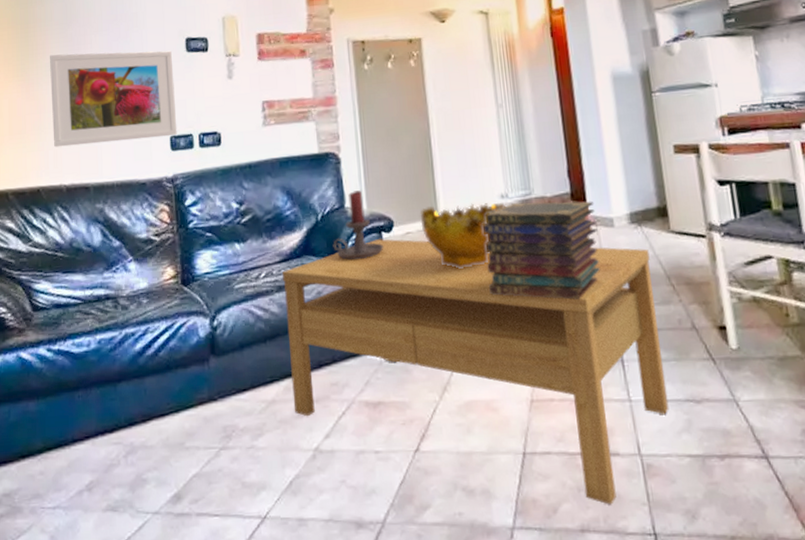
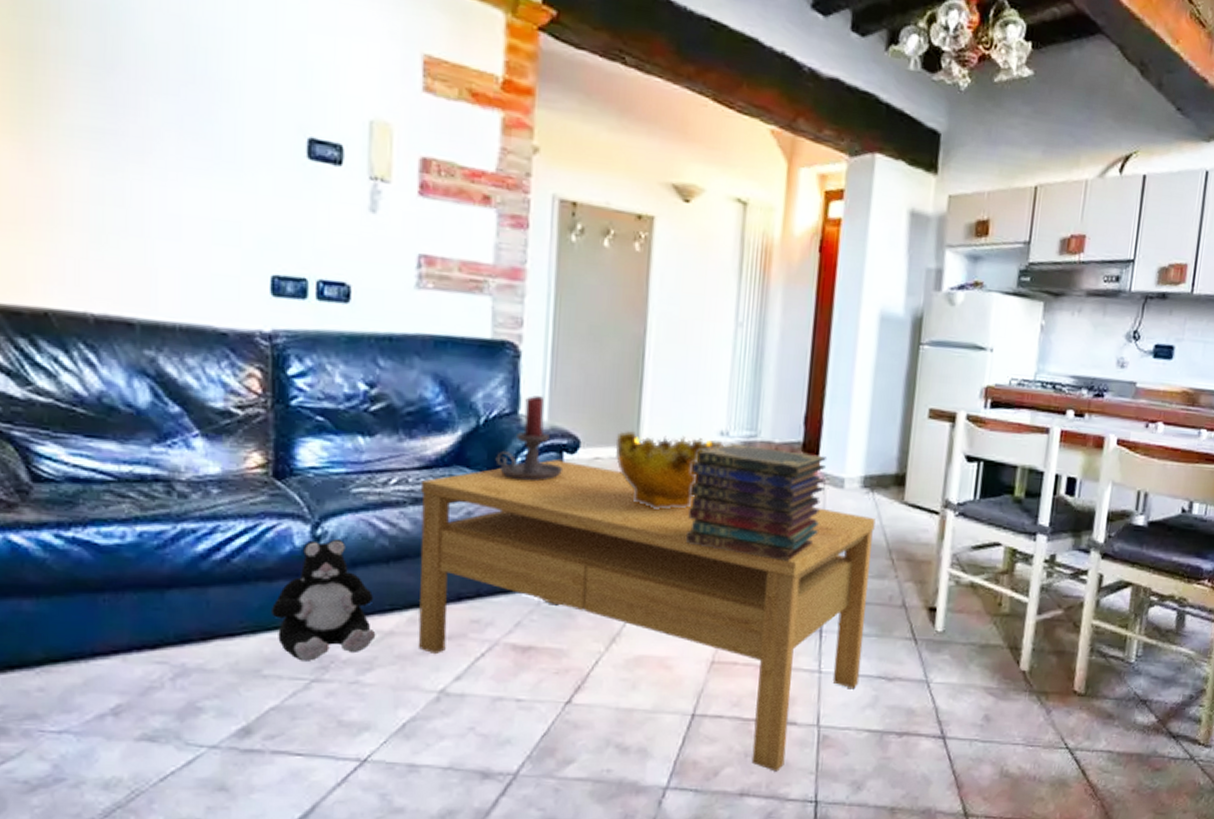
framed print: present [50,50,178,148] -> none [72,111,284,276]
plush toy: none [188,327,263,432] -> present [272,538,376,661]

